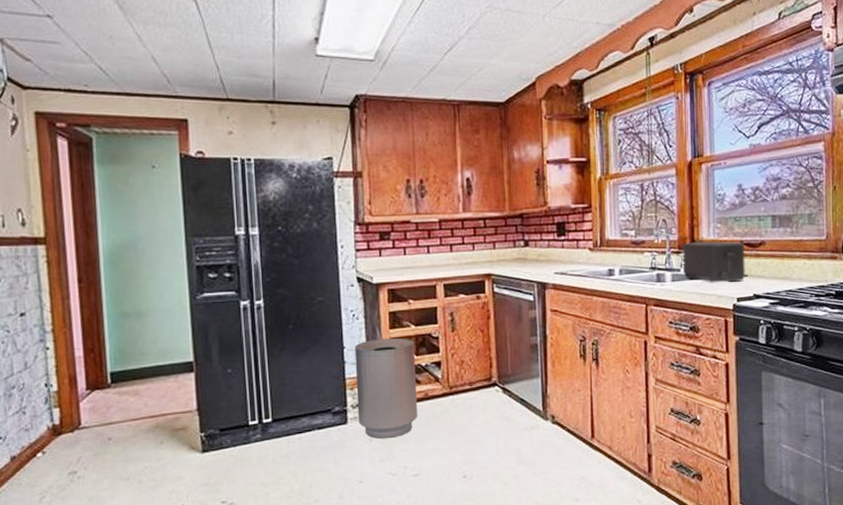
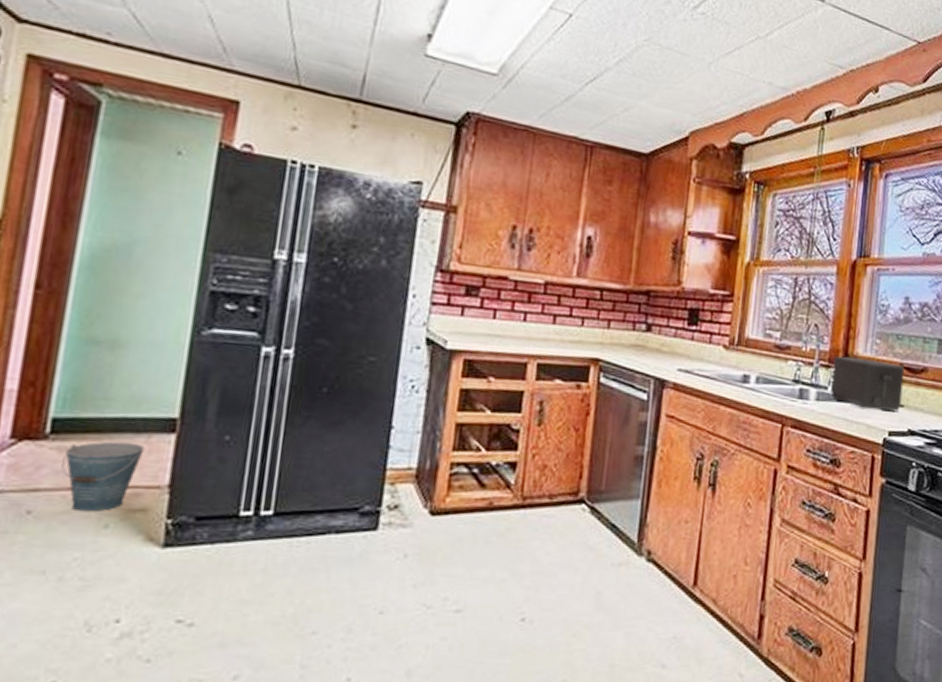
bucket: none [123,382,175,435] -> present [61,441,144,512]
trash can: present [354,337,418,439] -> none [393,421,486,557]

